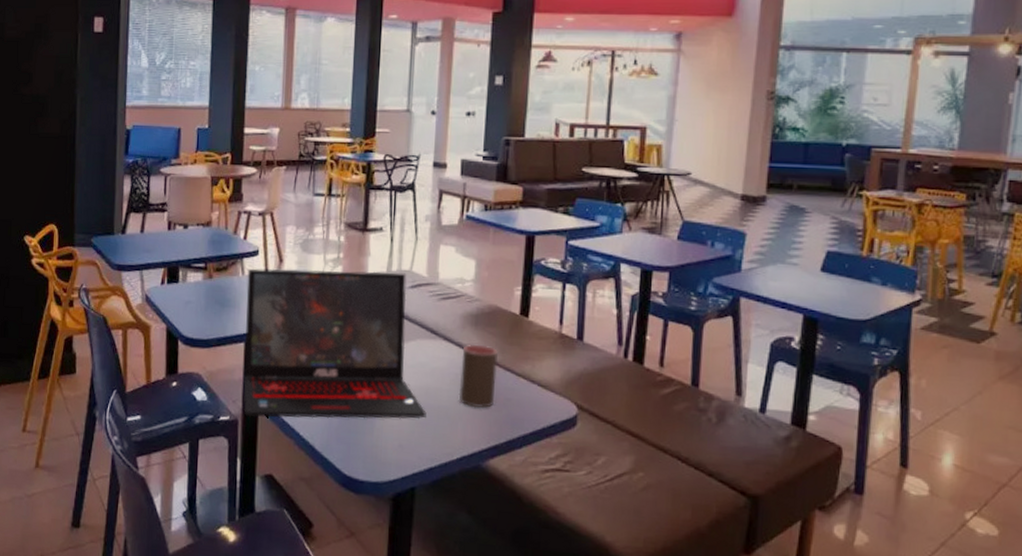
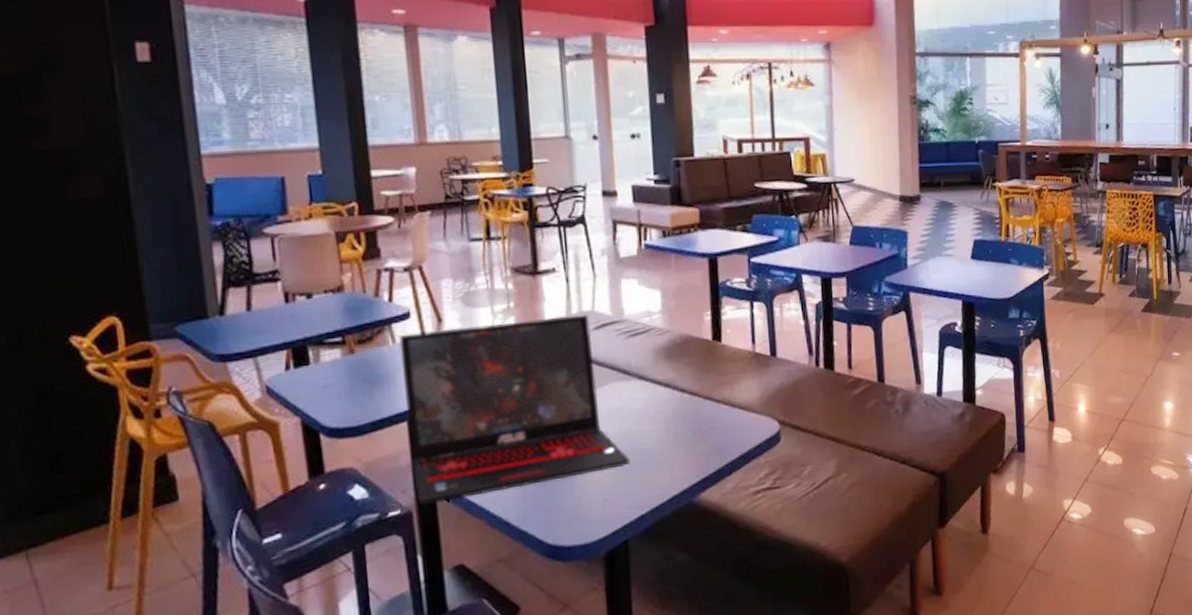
cup: present [458,345,499,408] -> none [659,376,698,444]

